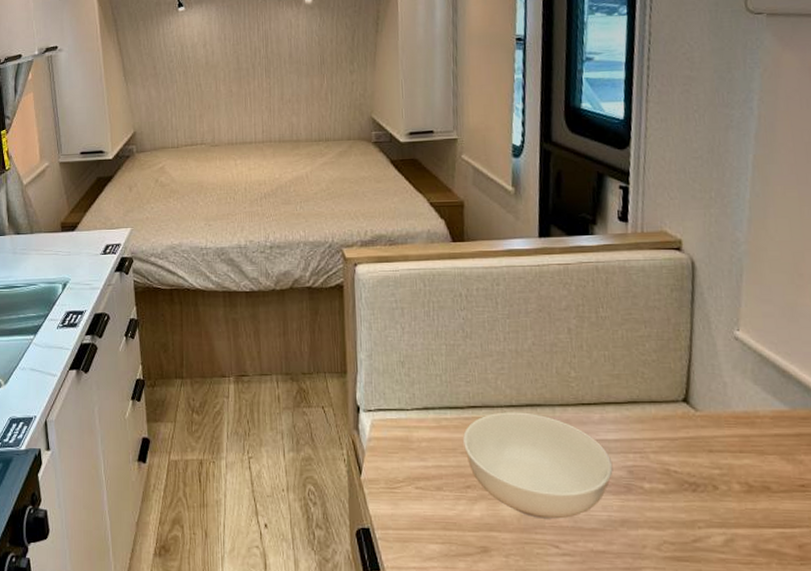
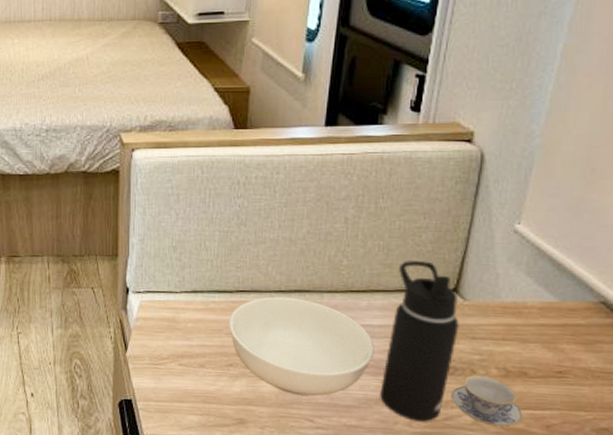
water bottle: none [623,371,695,543] -> present [380,261,459,421]
teacup: none [696,490,773,548] -> present [451,374,522,427]

